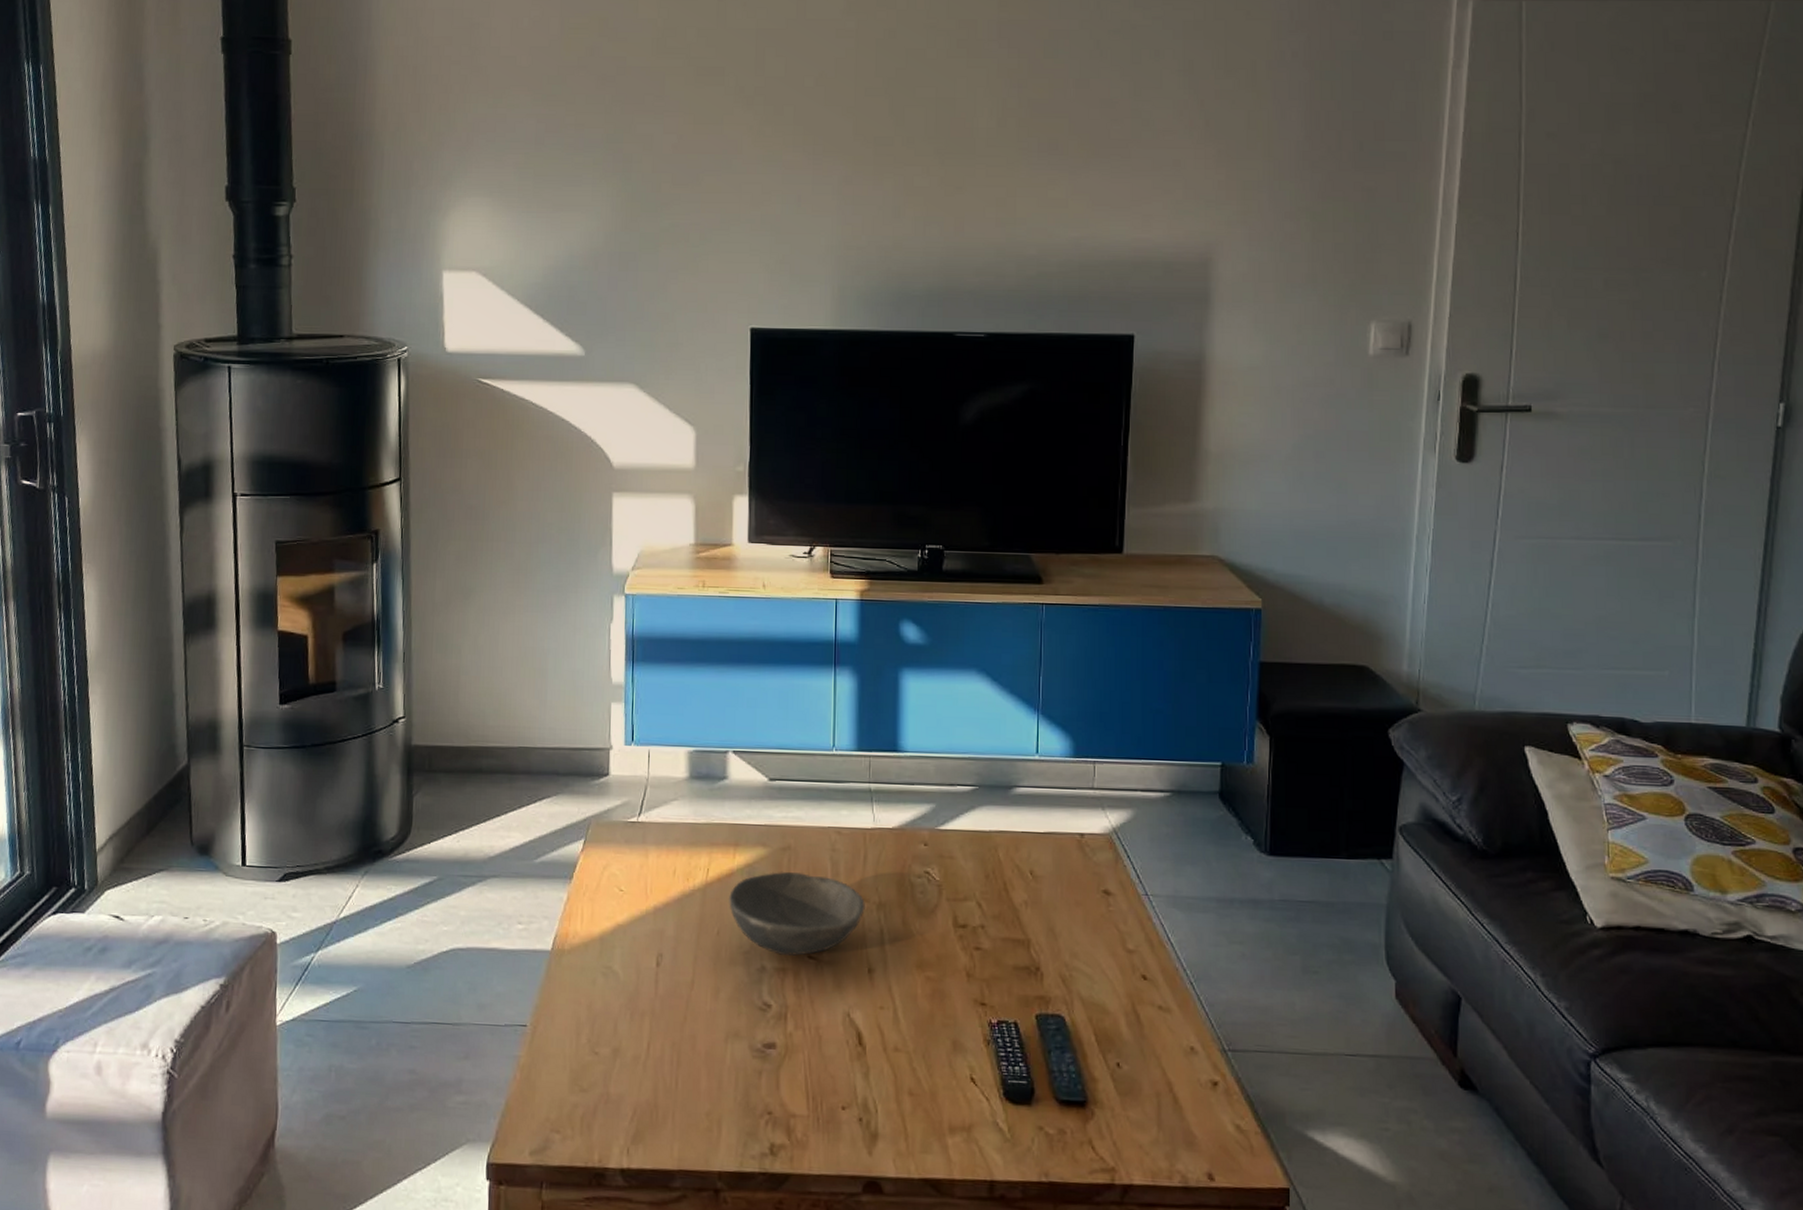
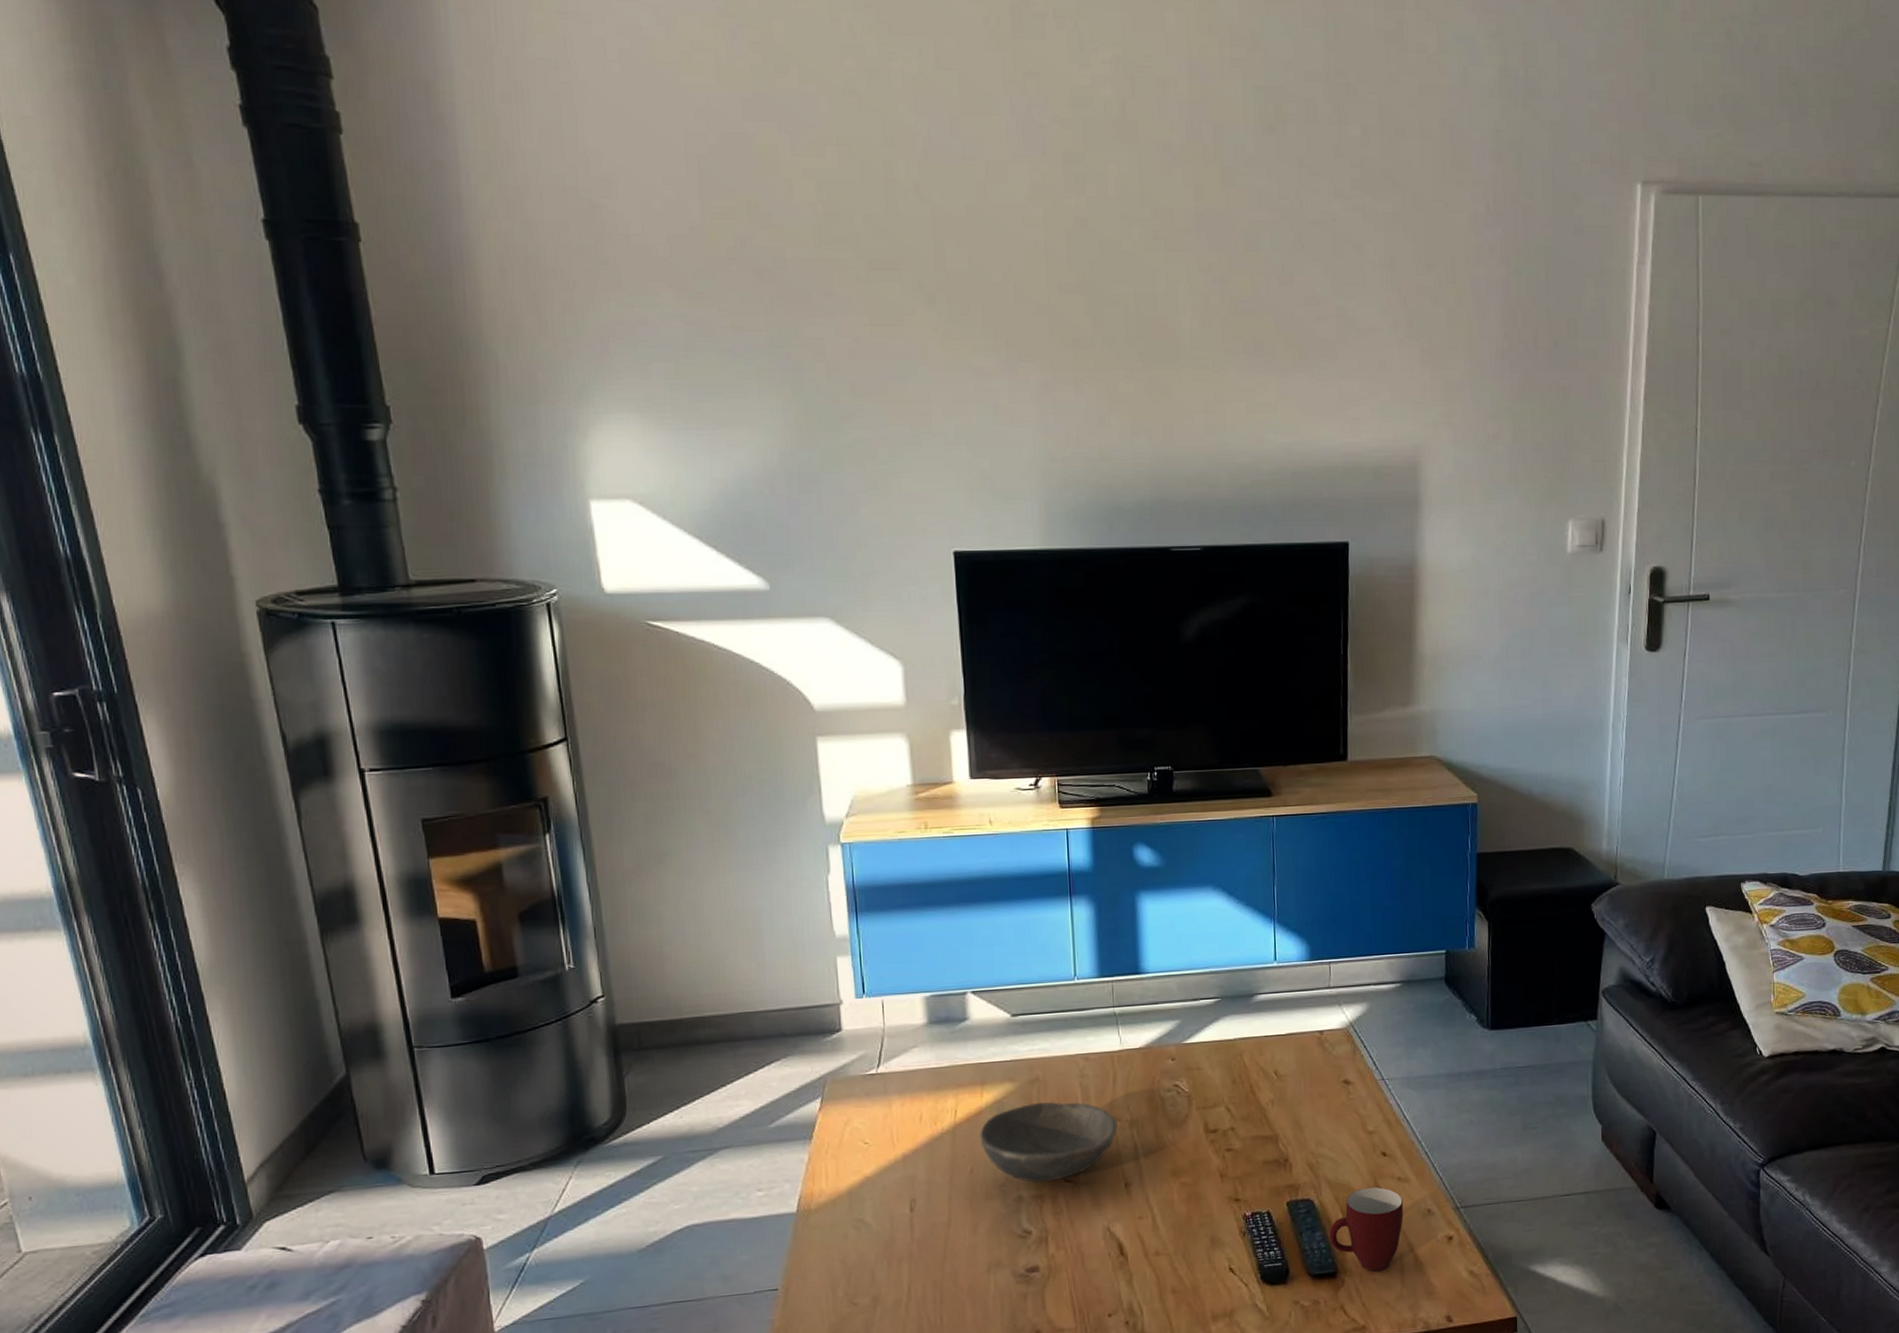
mug: none [1079,1011,1163,1108] -> present [1328,1187,1403,1272]

